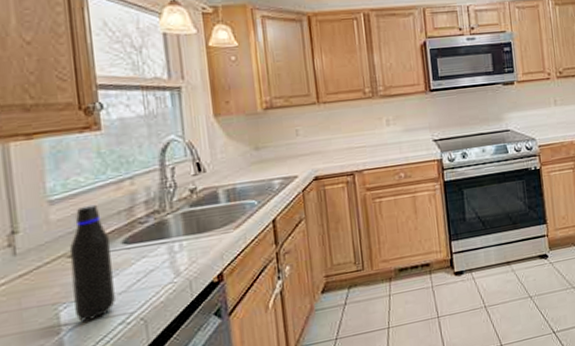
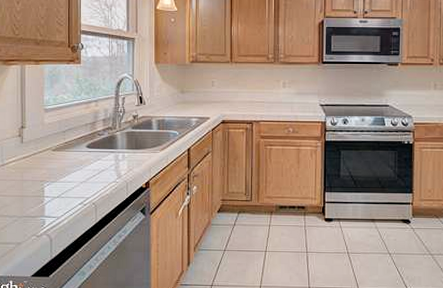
water bottle: present [69,204,116,322] -> none [54,116,79,197]

